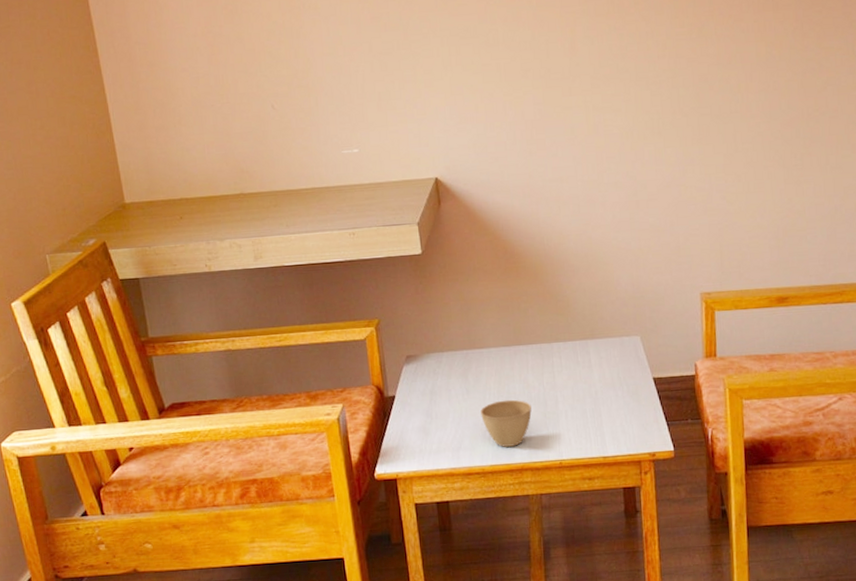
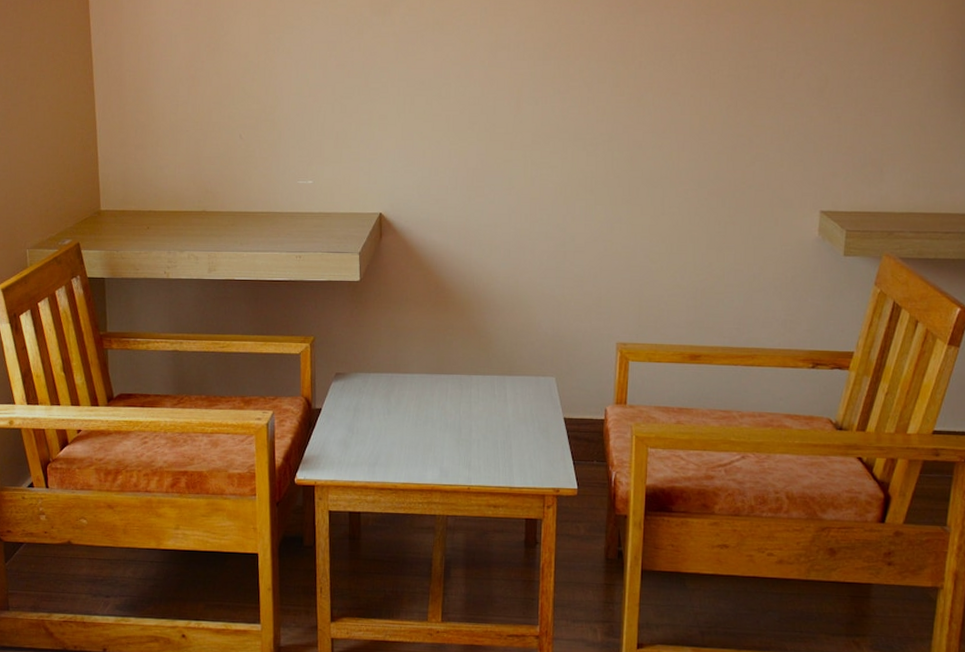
cup: present [481,399,532,447] -> none [399,423,446,468]

